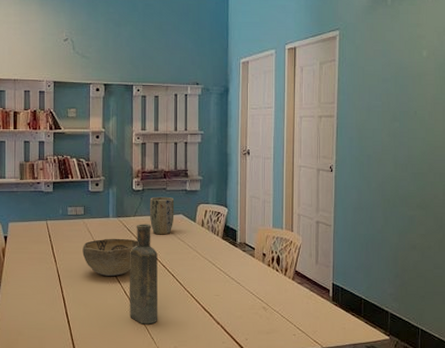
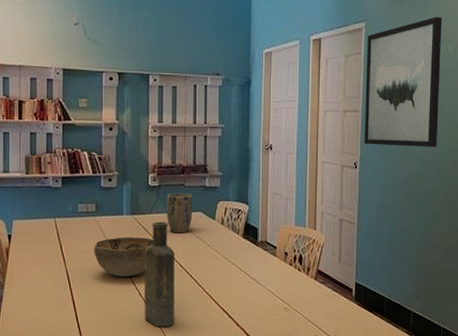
wall art: none [339,23,416,150] -> present [363,17,442,147]

